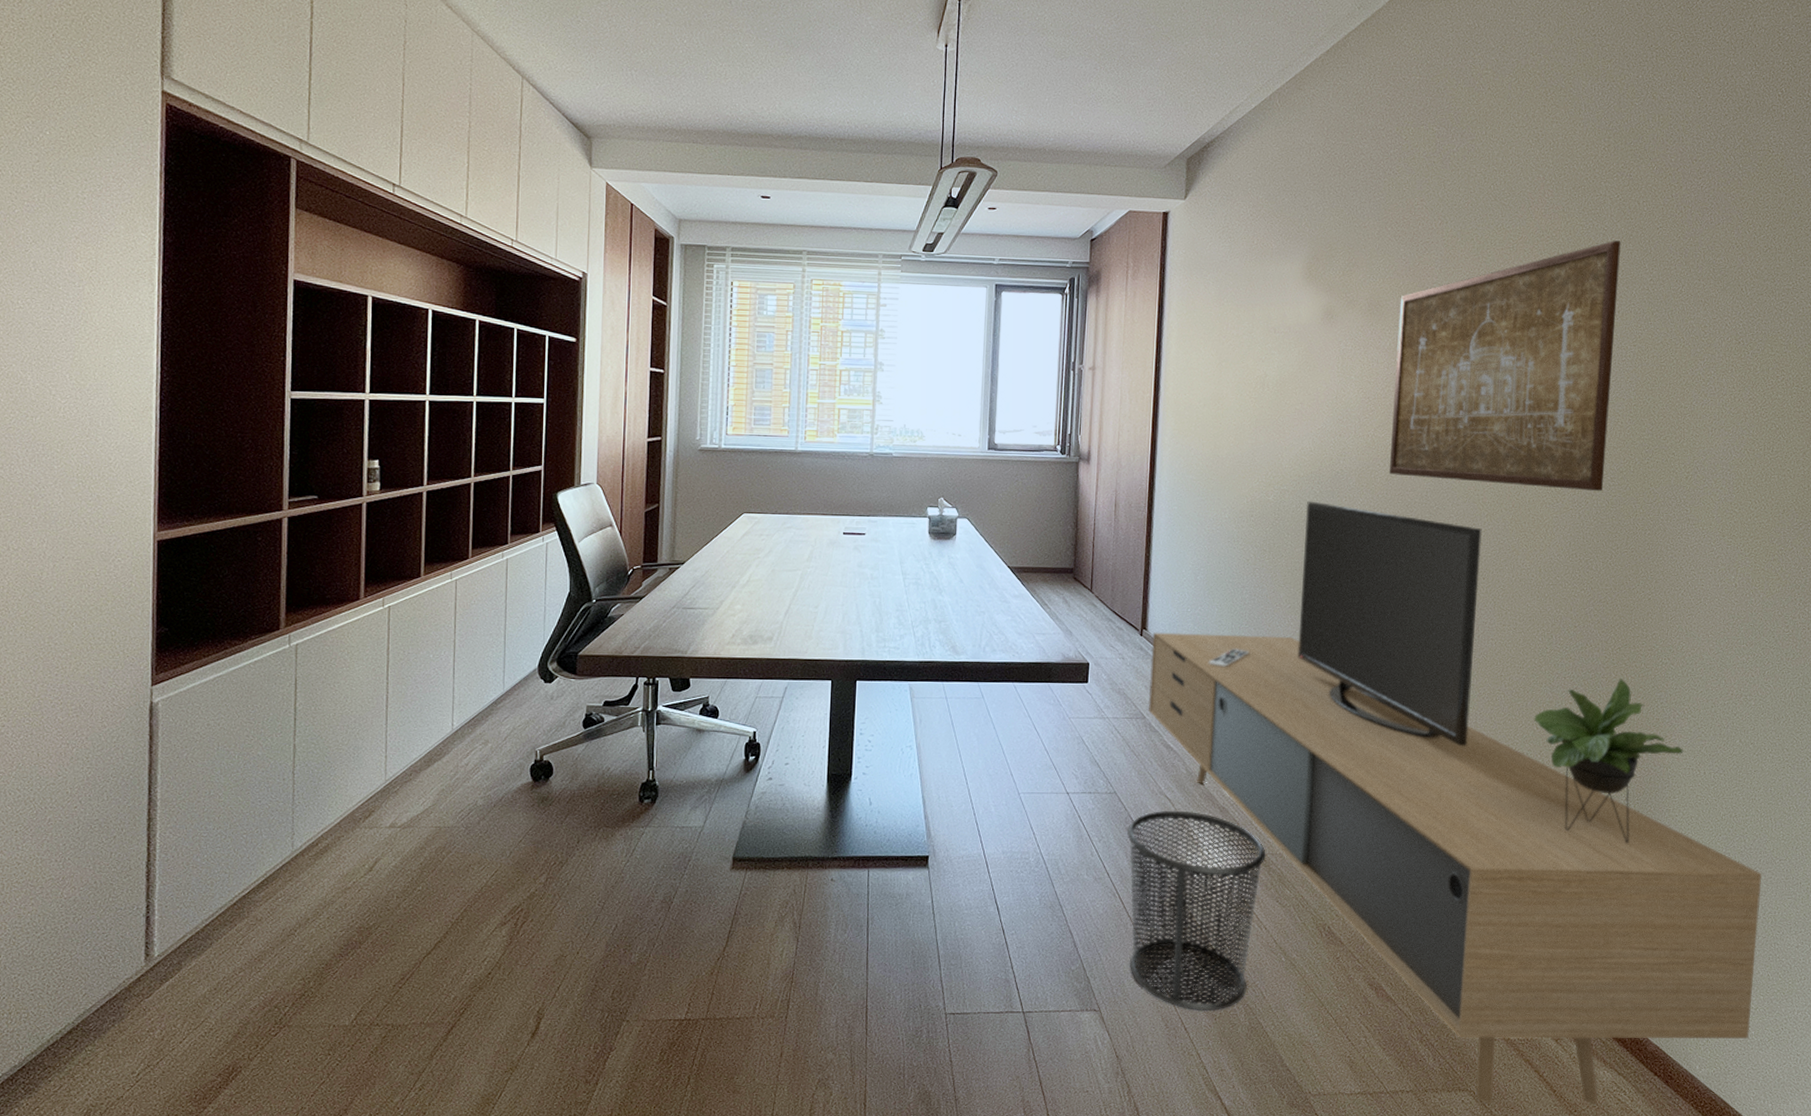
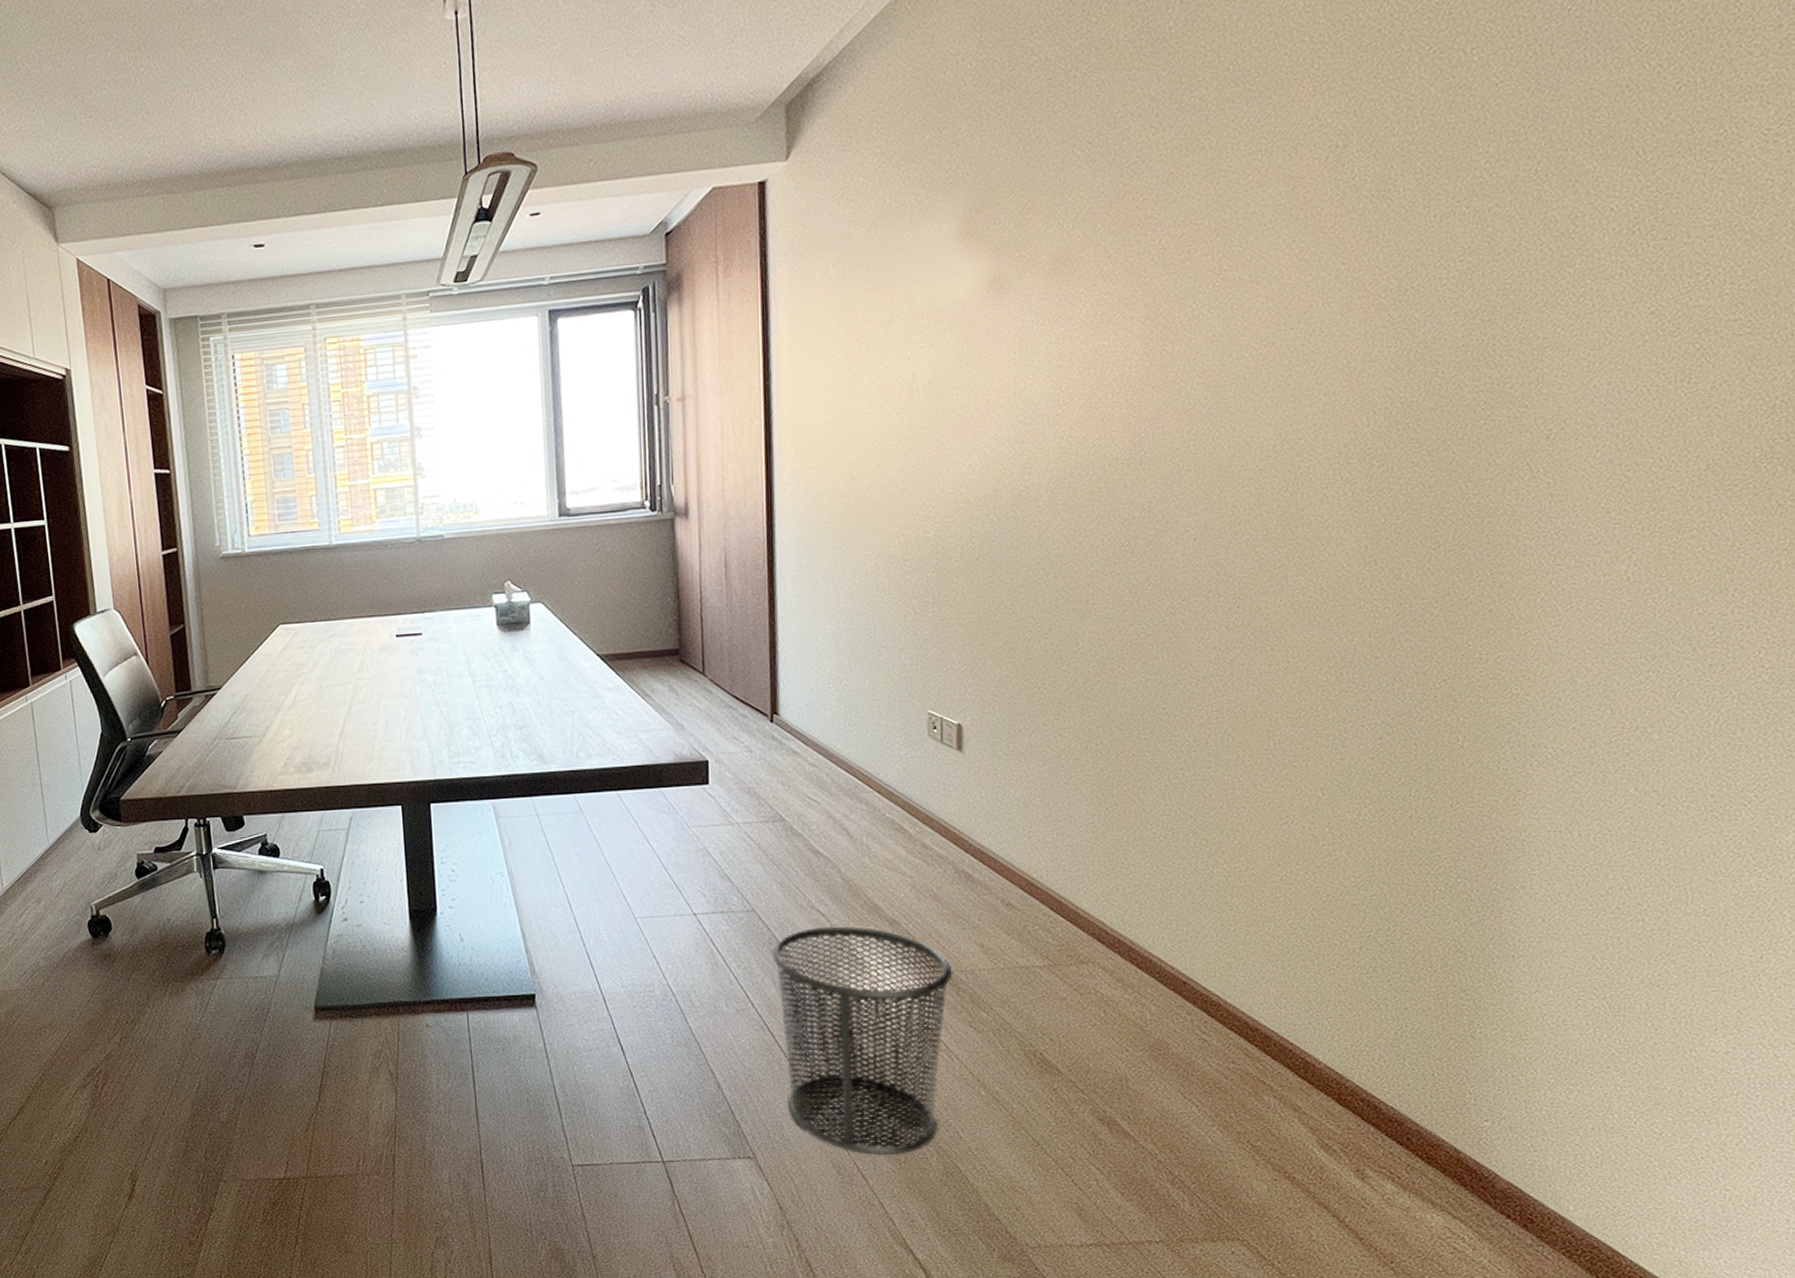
media console: present [1147,501,1762,1105] -> none [786,531,1671,1256]
wall art: present [1389,240,1621,492] -> none [1094,112,1437,486]

